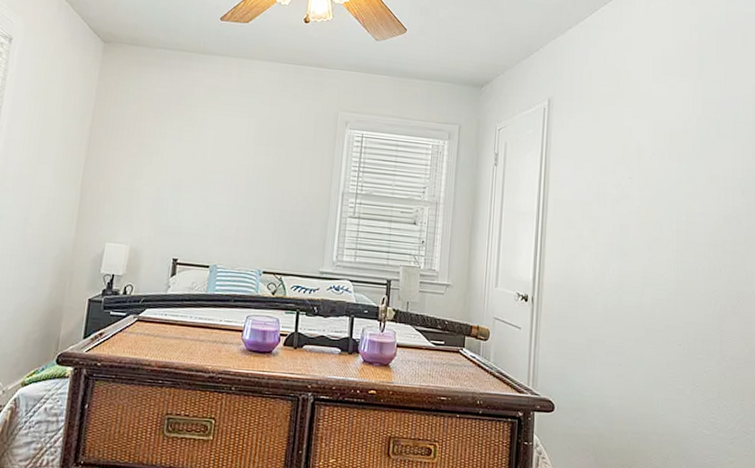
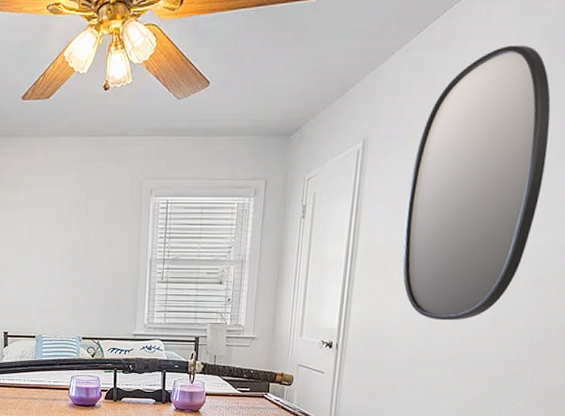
home mirror: none [590,35,707,282] -> present [402,45,551,321]

